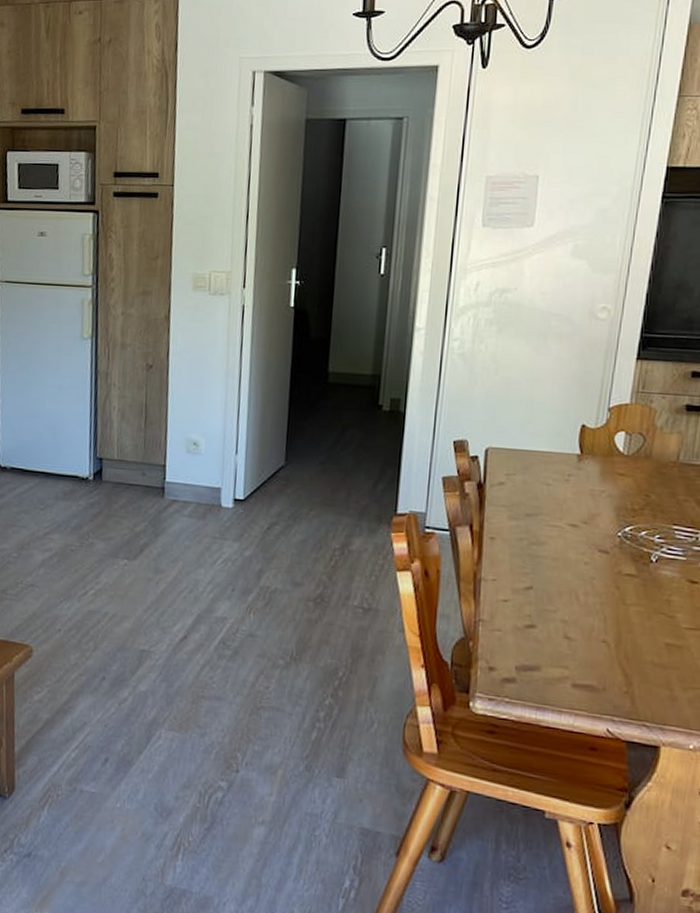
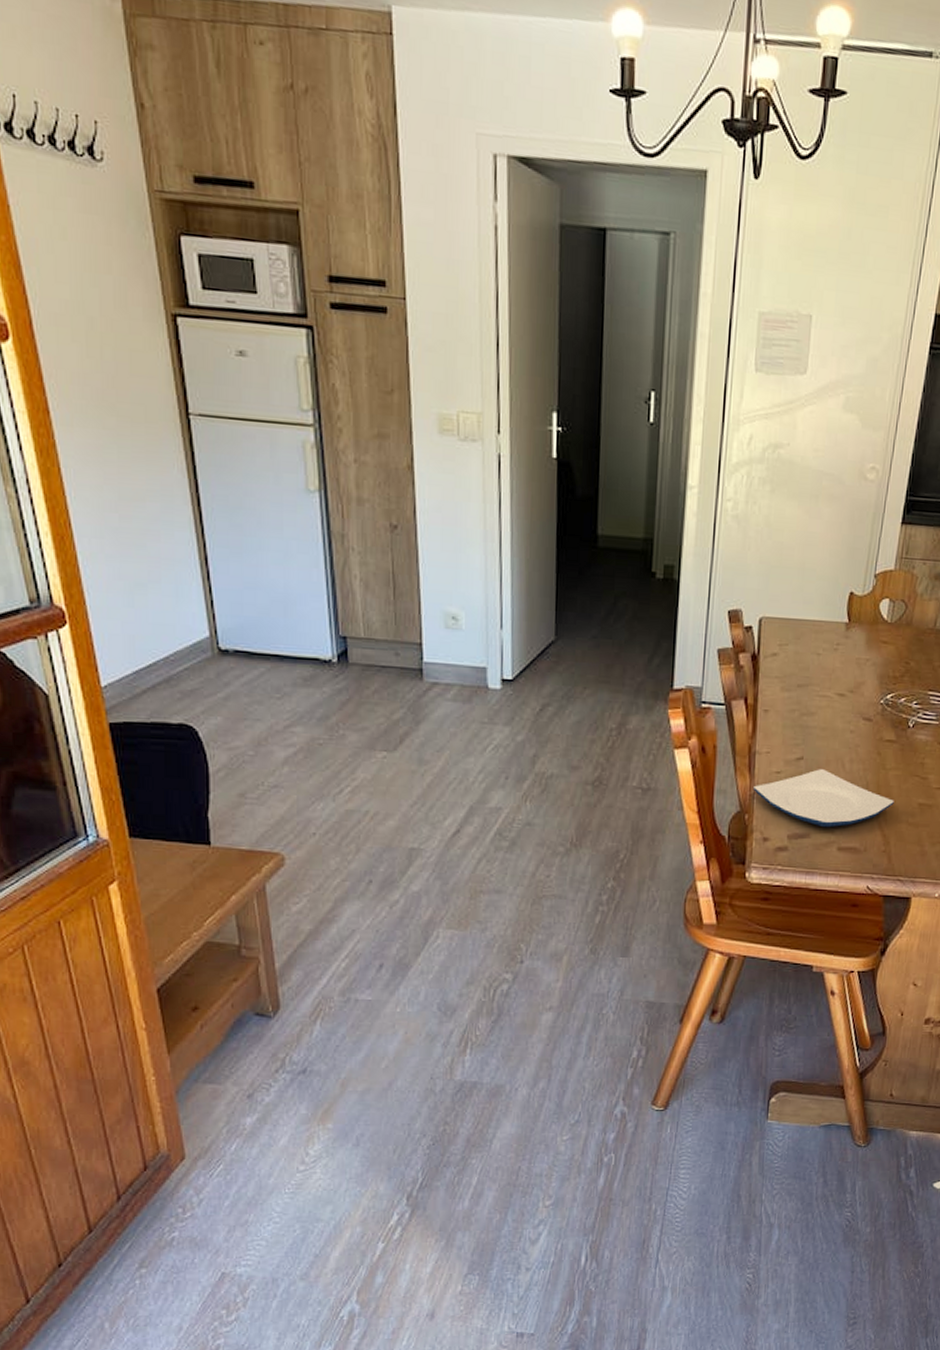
plate: none [479,600,637,662] -> present [754,769,894,828]

